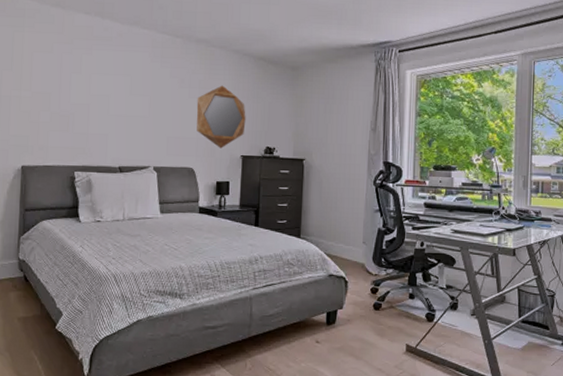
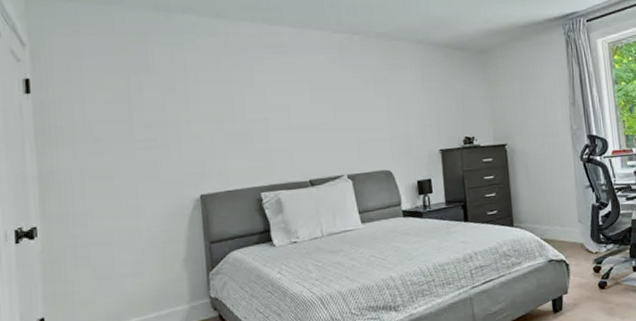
home mirror: present [196,85,246,148] -> none [384,79,440,145]

